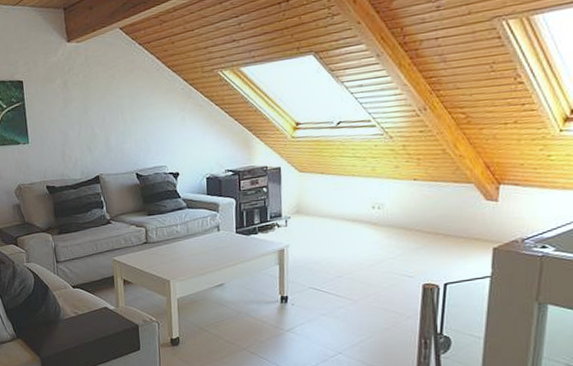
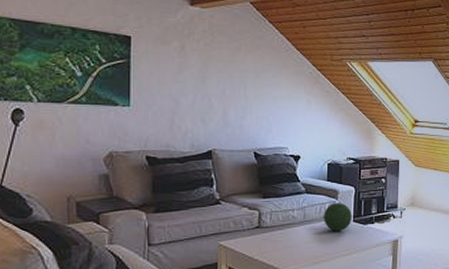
decorative orb: none [206,214,235,243] -> present [324,202,352,231]

